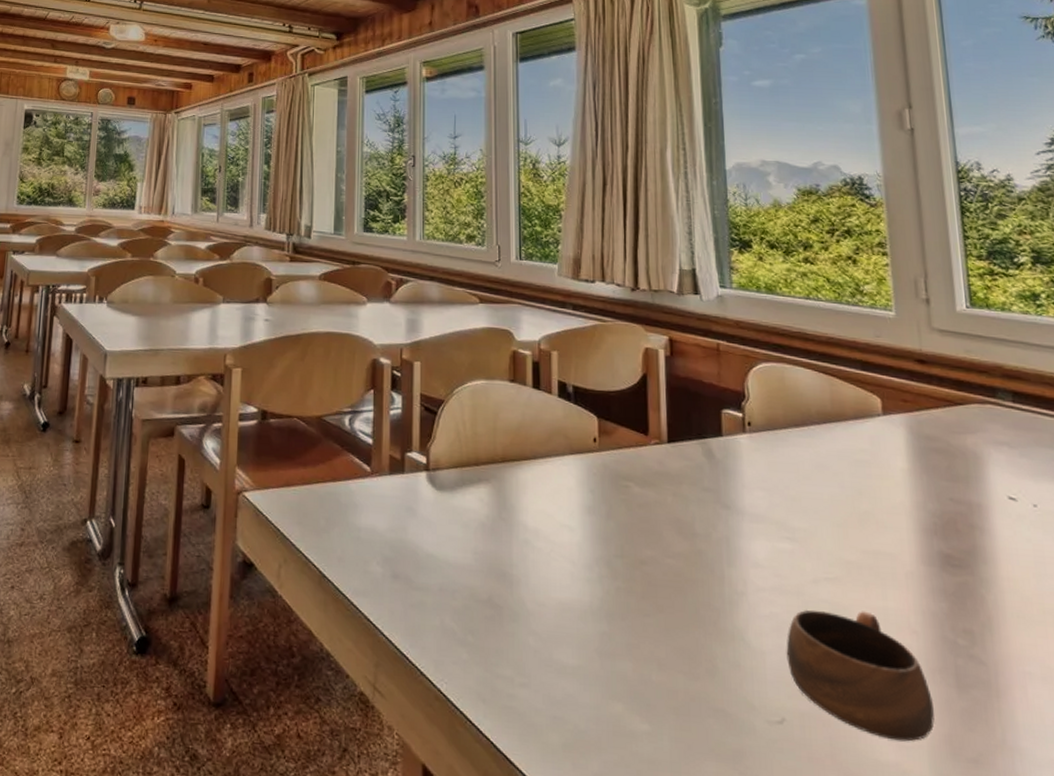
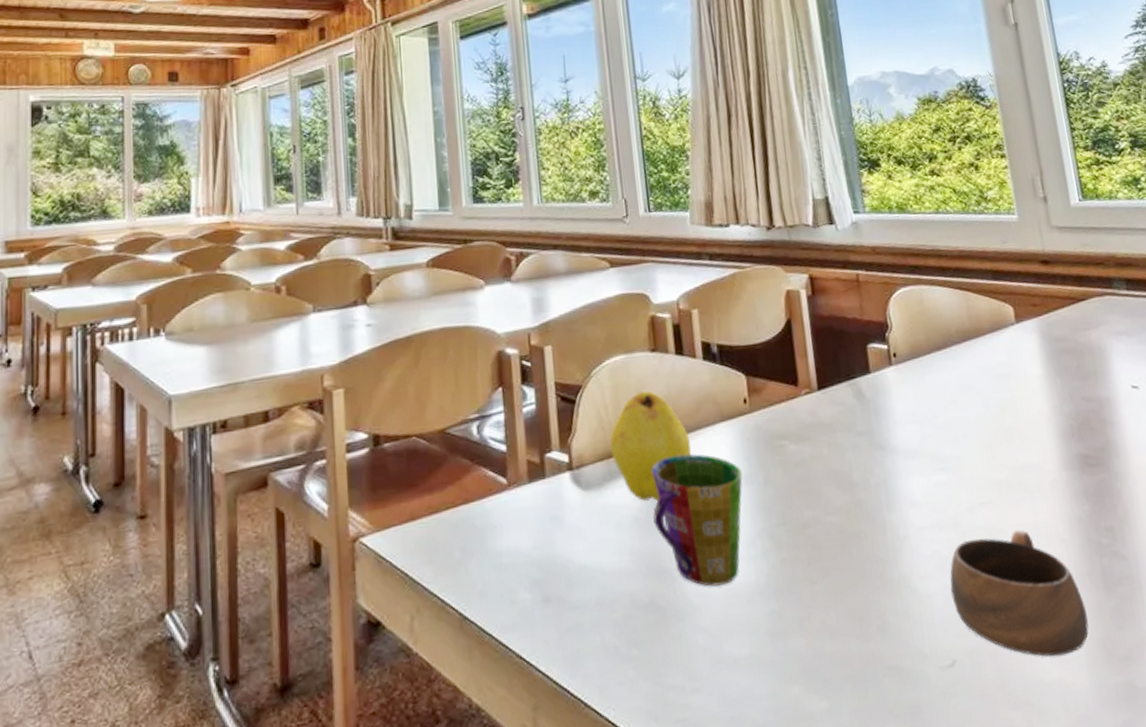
fruit: none [465,414,540,512] -> present [610,390,692,501]
cup: none [498,476,586,599] -> present [652,454,743,587]

